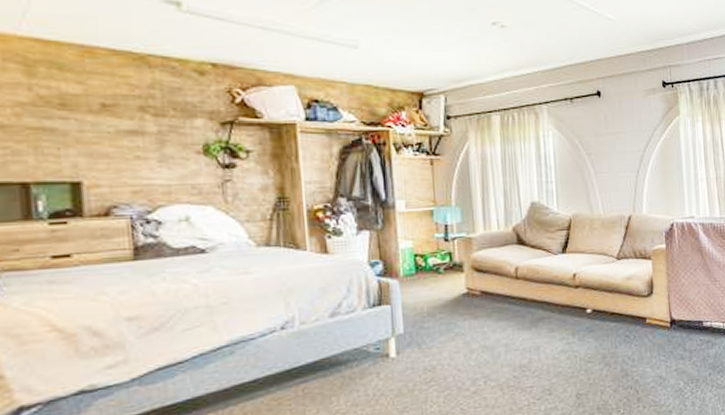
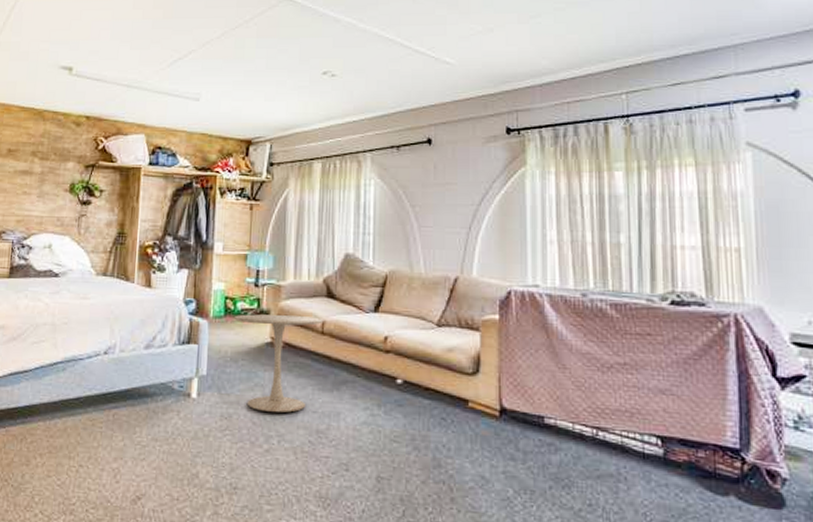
side table: none [427,264,517,358] -> present [235,314,324,413]

